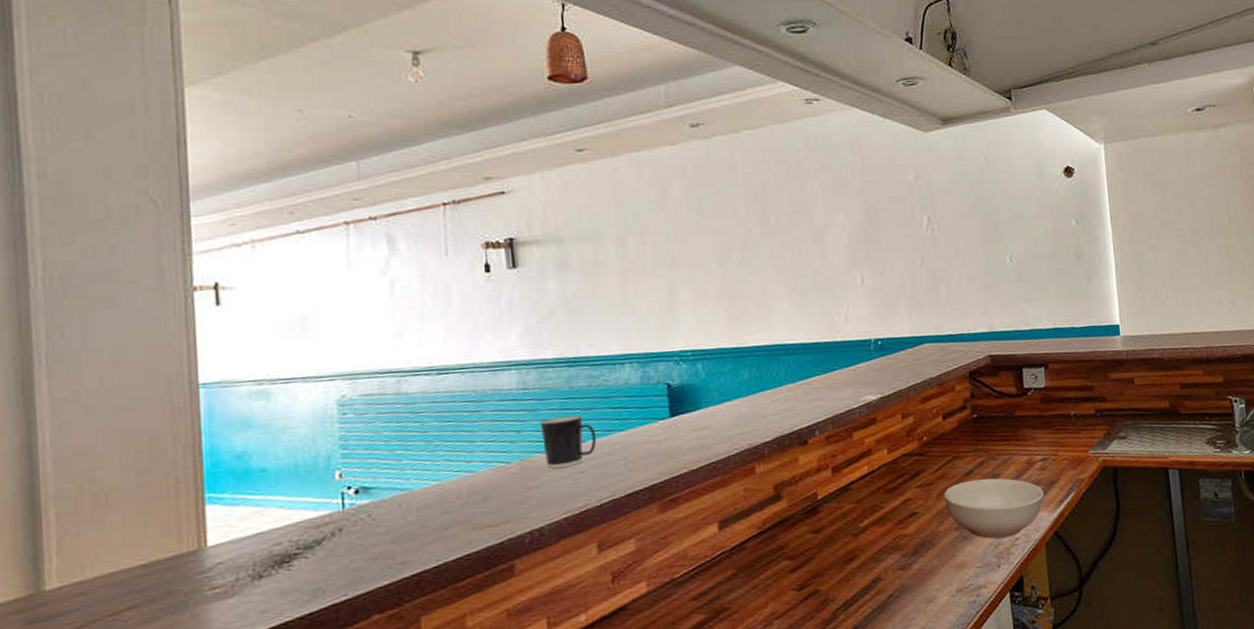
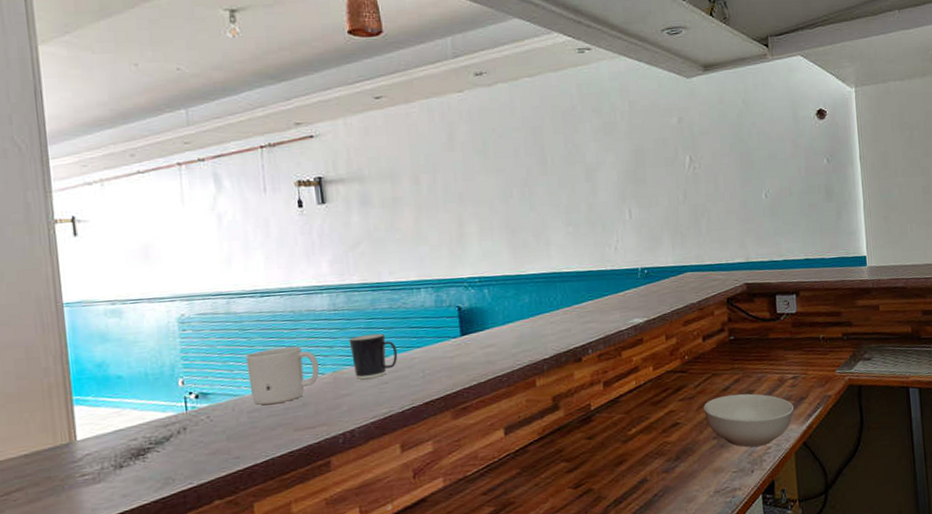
mug: none [417,431,505,501] -> present [245,346,320,405]

